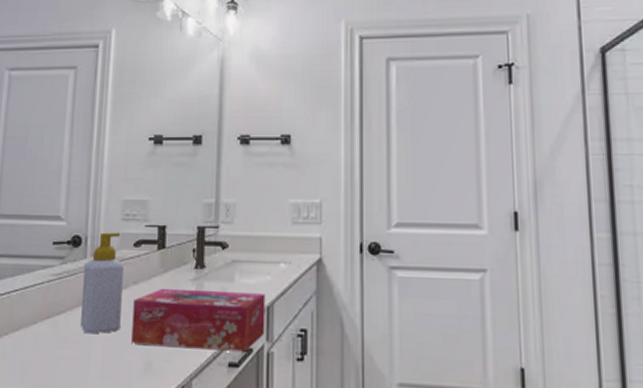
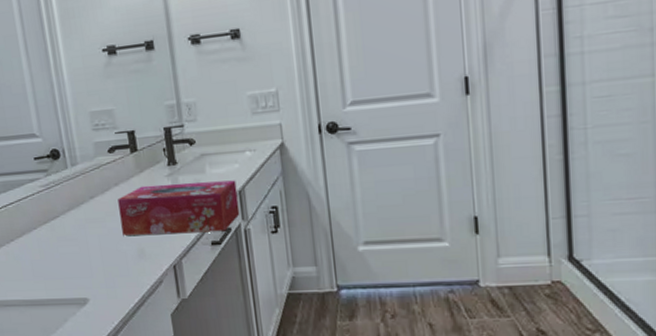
soap bottle: present [81,232,124,334] -> none [67,142,111,232]

